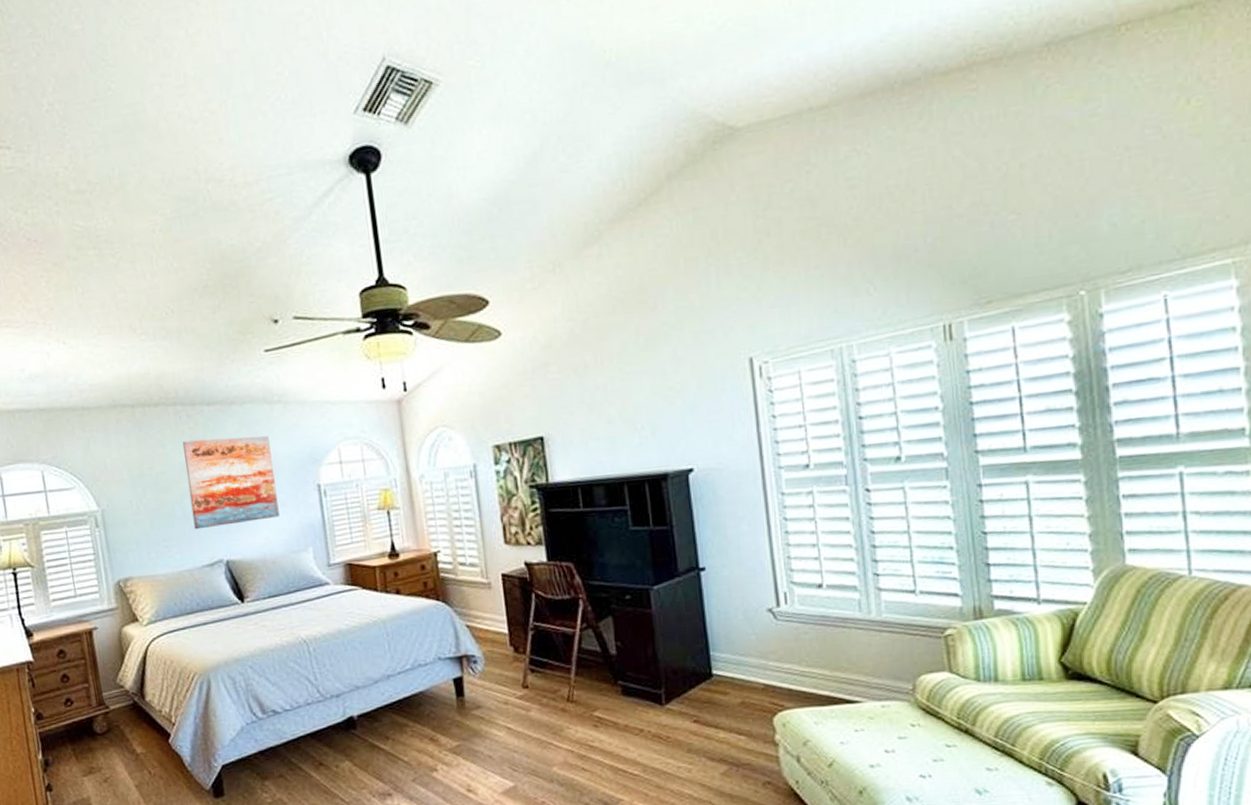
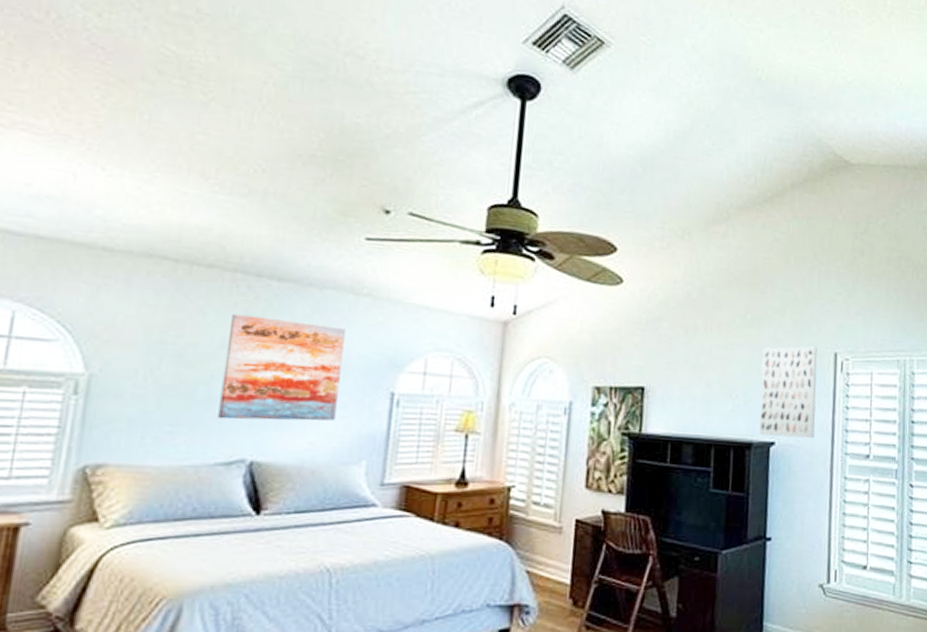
wall art: none [664,356,739,463] -> present [759,346,817,439]

